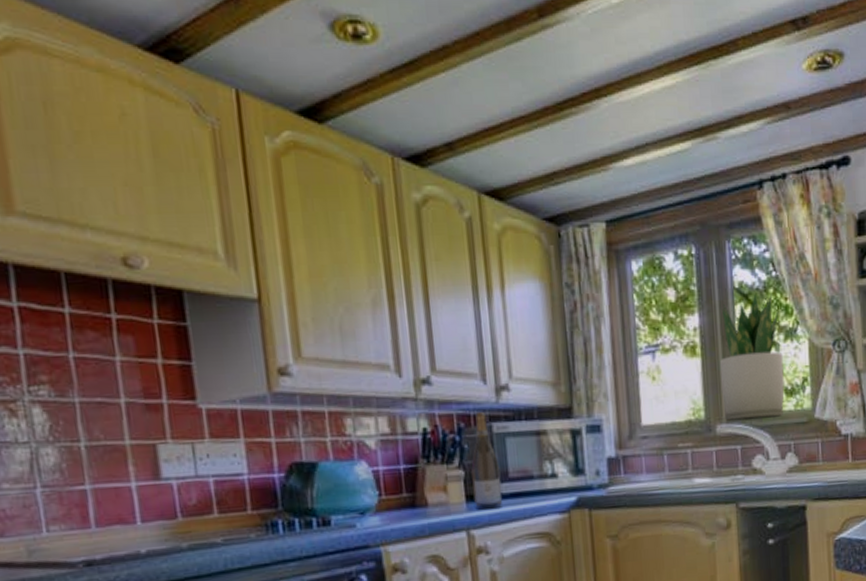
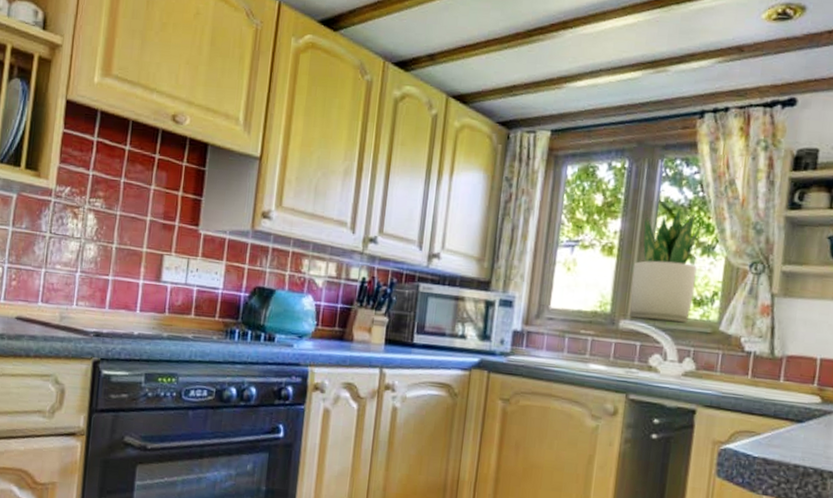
wine bottle: present [471,412,503,511] -> none [391,272,419,356]

